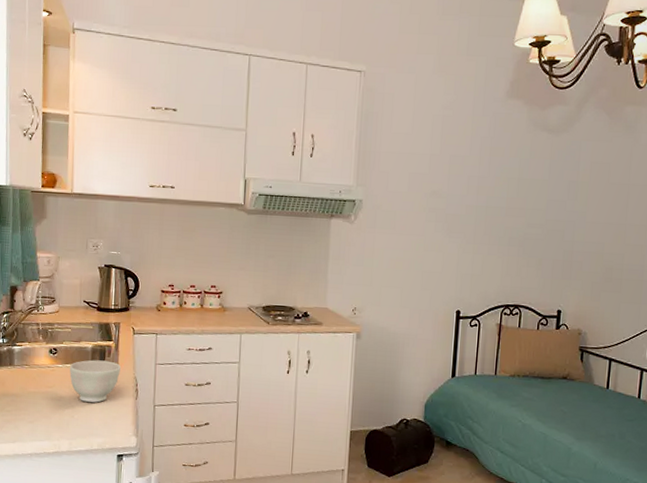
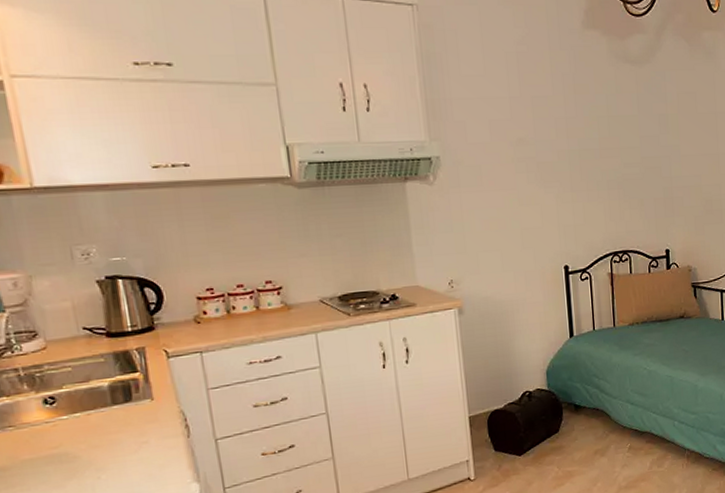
bowl: present [70,360,121,403] -> none [80,397,159,456]

